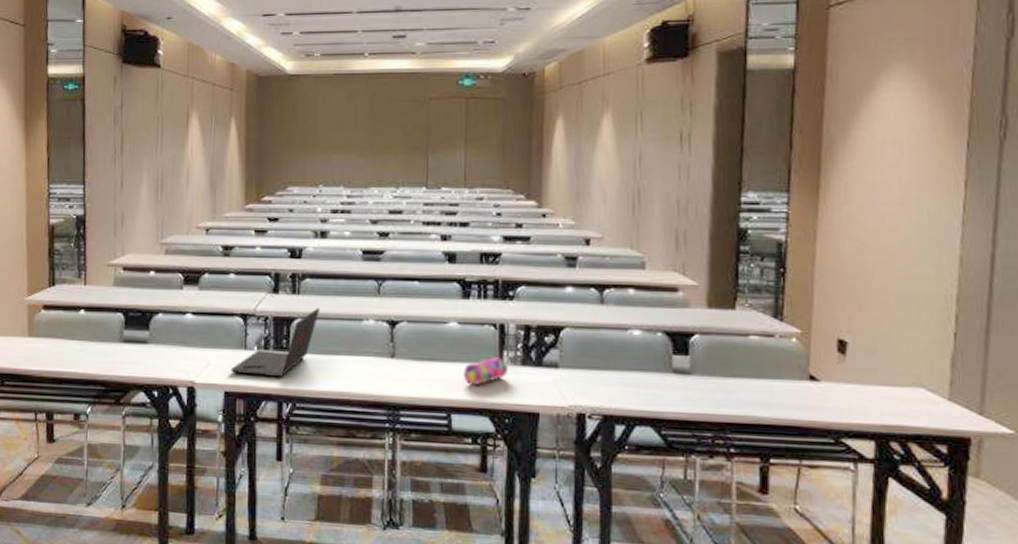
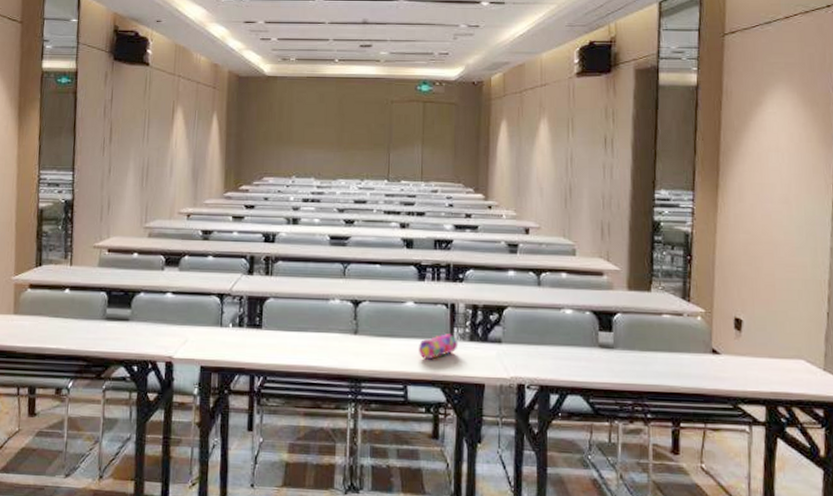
laptop: present [230,308,320,378] -> none [207,288,290,353]

